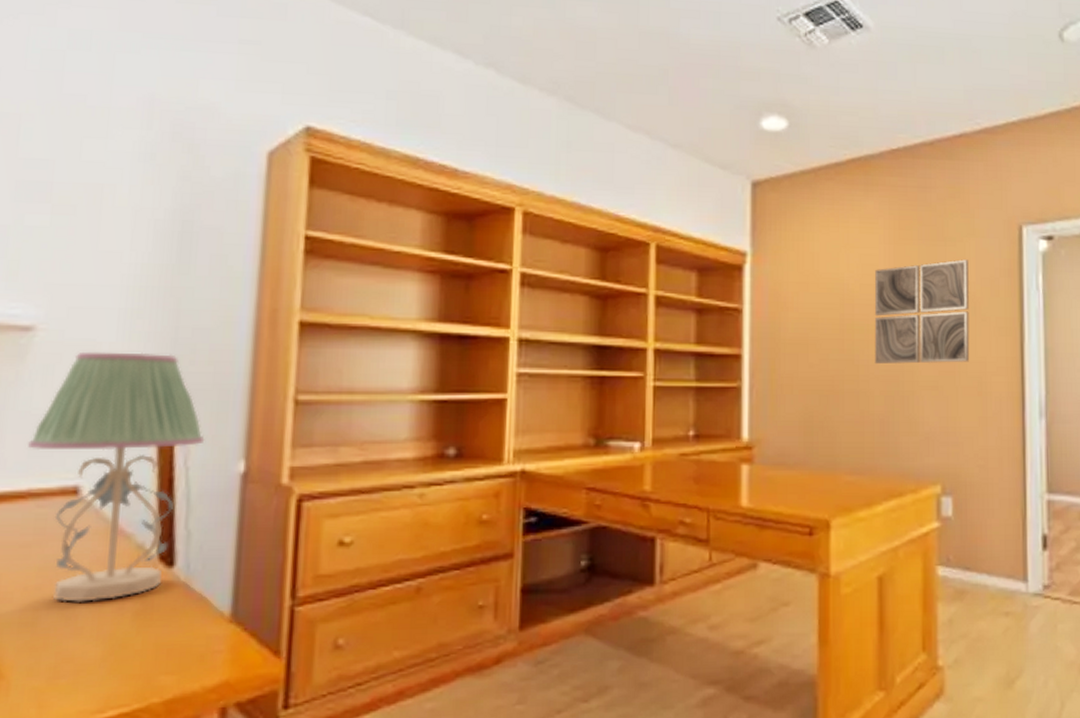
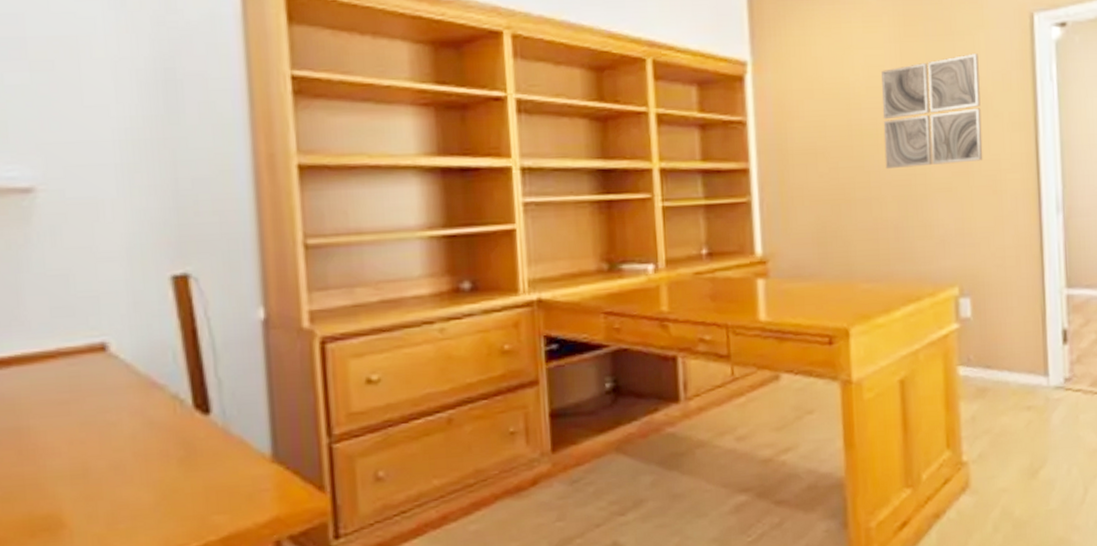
table lamp: present [27,351,205,602] -> none [47,207,221,454]

